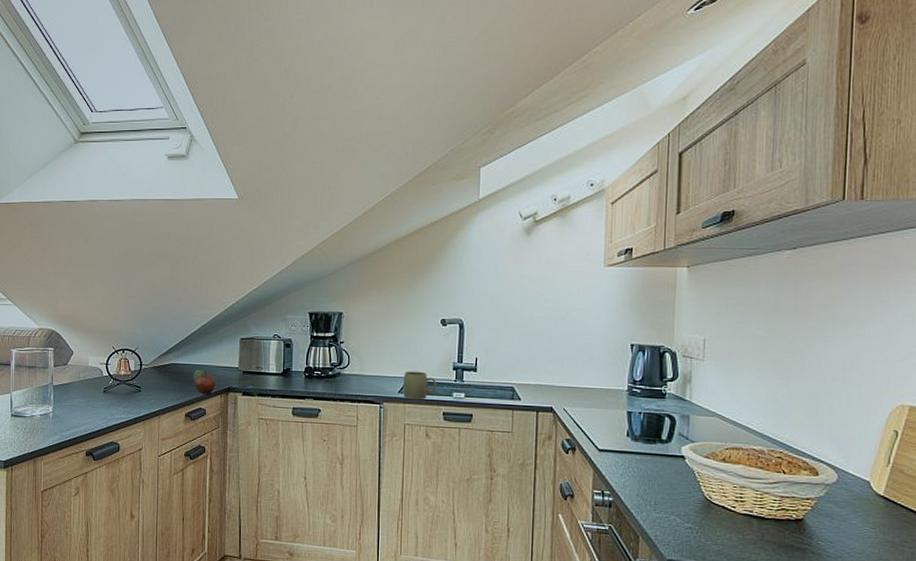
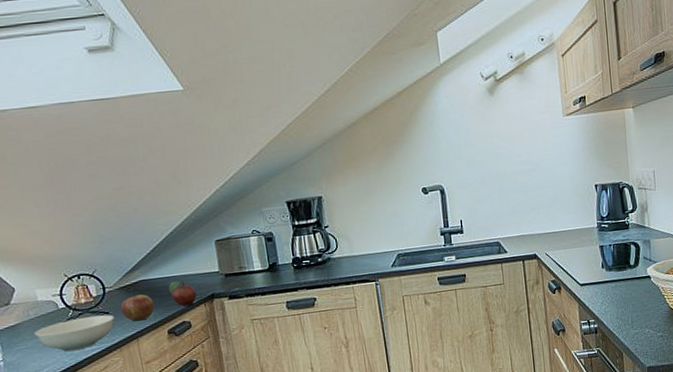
bowl: none [80,387,144,416] -> present [34,314,115,352]
apple: none [151,375,179,400] -> present [120,294,155,322]
mug: present [402,371,437,400] -> none [394,242,428,272]

